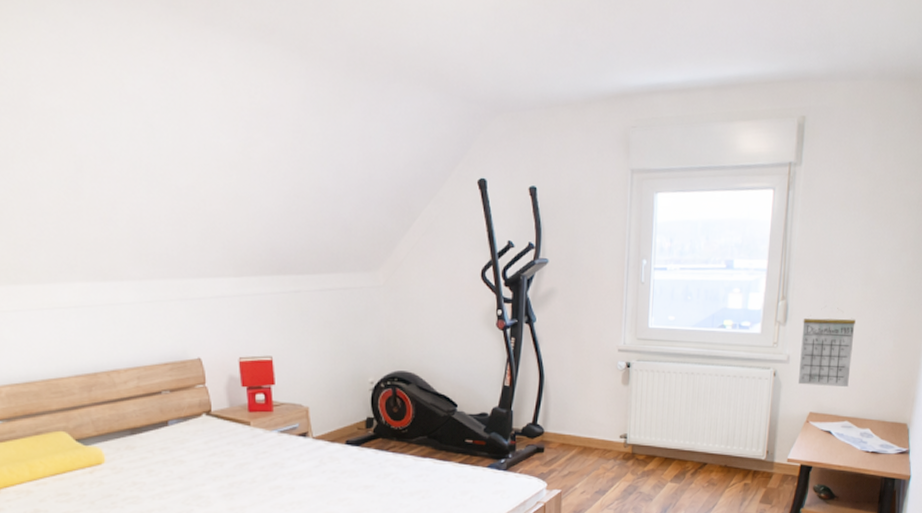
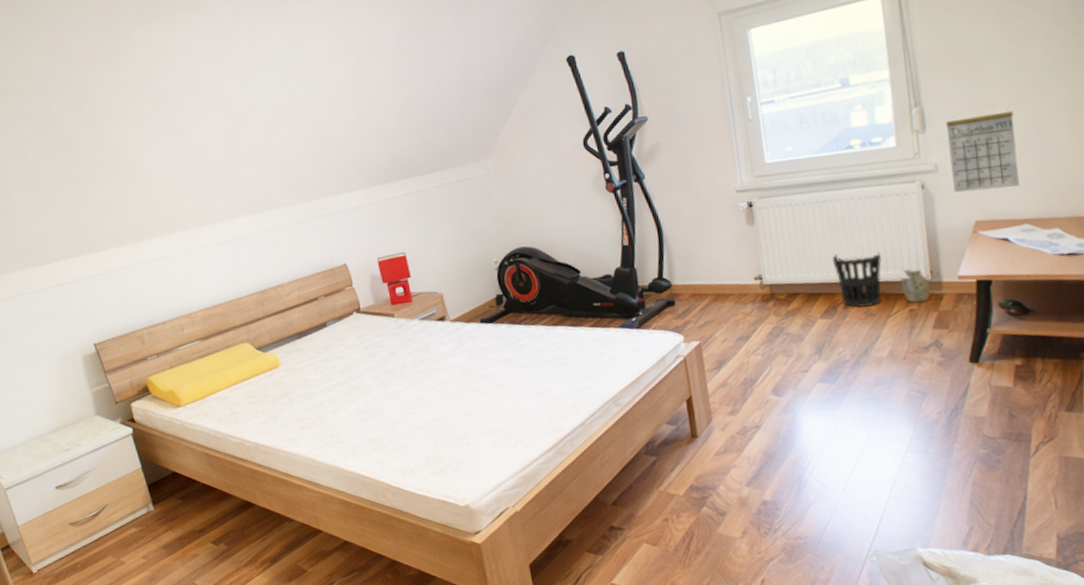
wastebasket: none [689,425,730,476] -> present [832,251,882,308]
plant pot: none [741,446,765,478] -> present [899,268,930,303]

